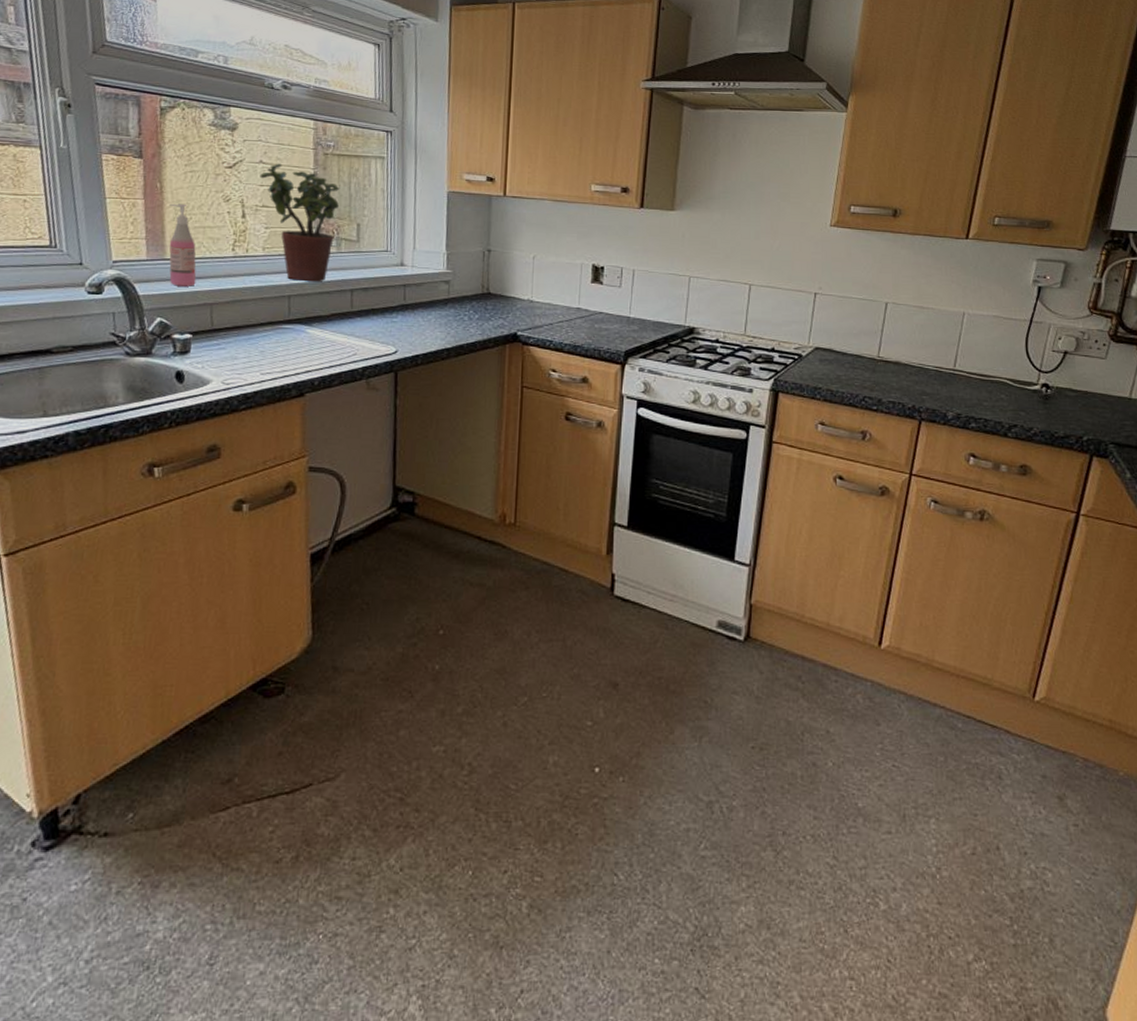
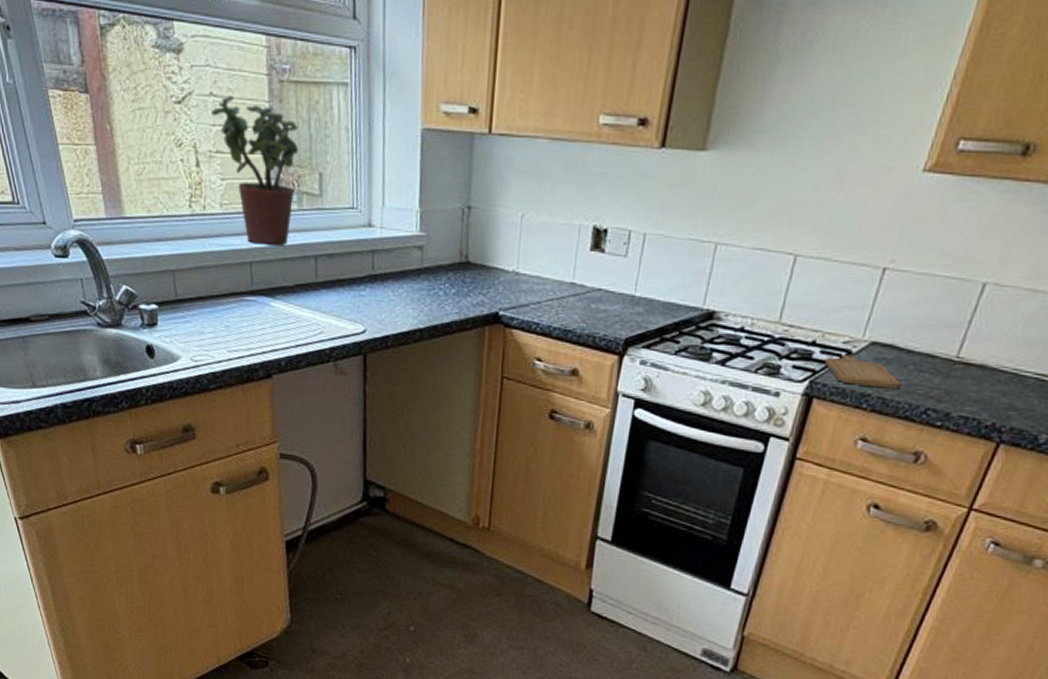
soap dispenser: present [168,203,197,287] -> none [120,150,156,250]
chopping board: none [784,358,842,383] -> present [825,355,901,389]

